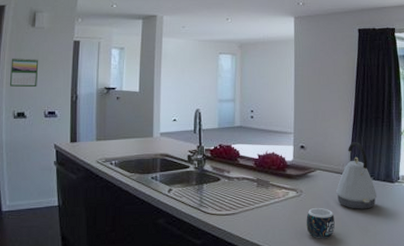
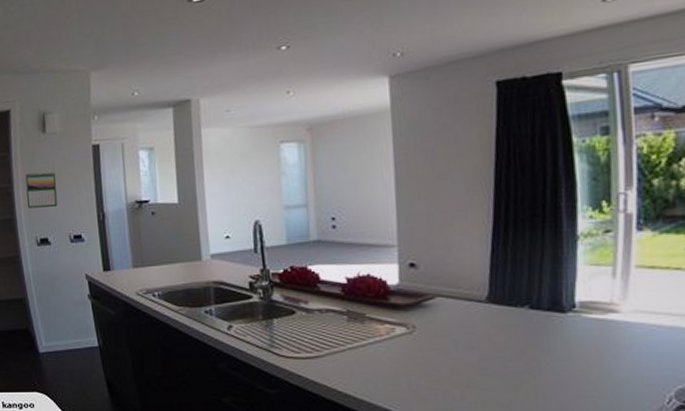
mug: present [306,208,335,239] -> none [423,349,469,392]
kettle: present [336,142,377,209] -> none [468,254,538,351]

